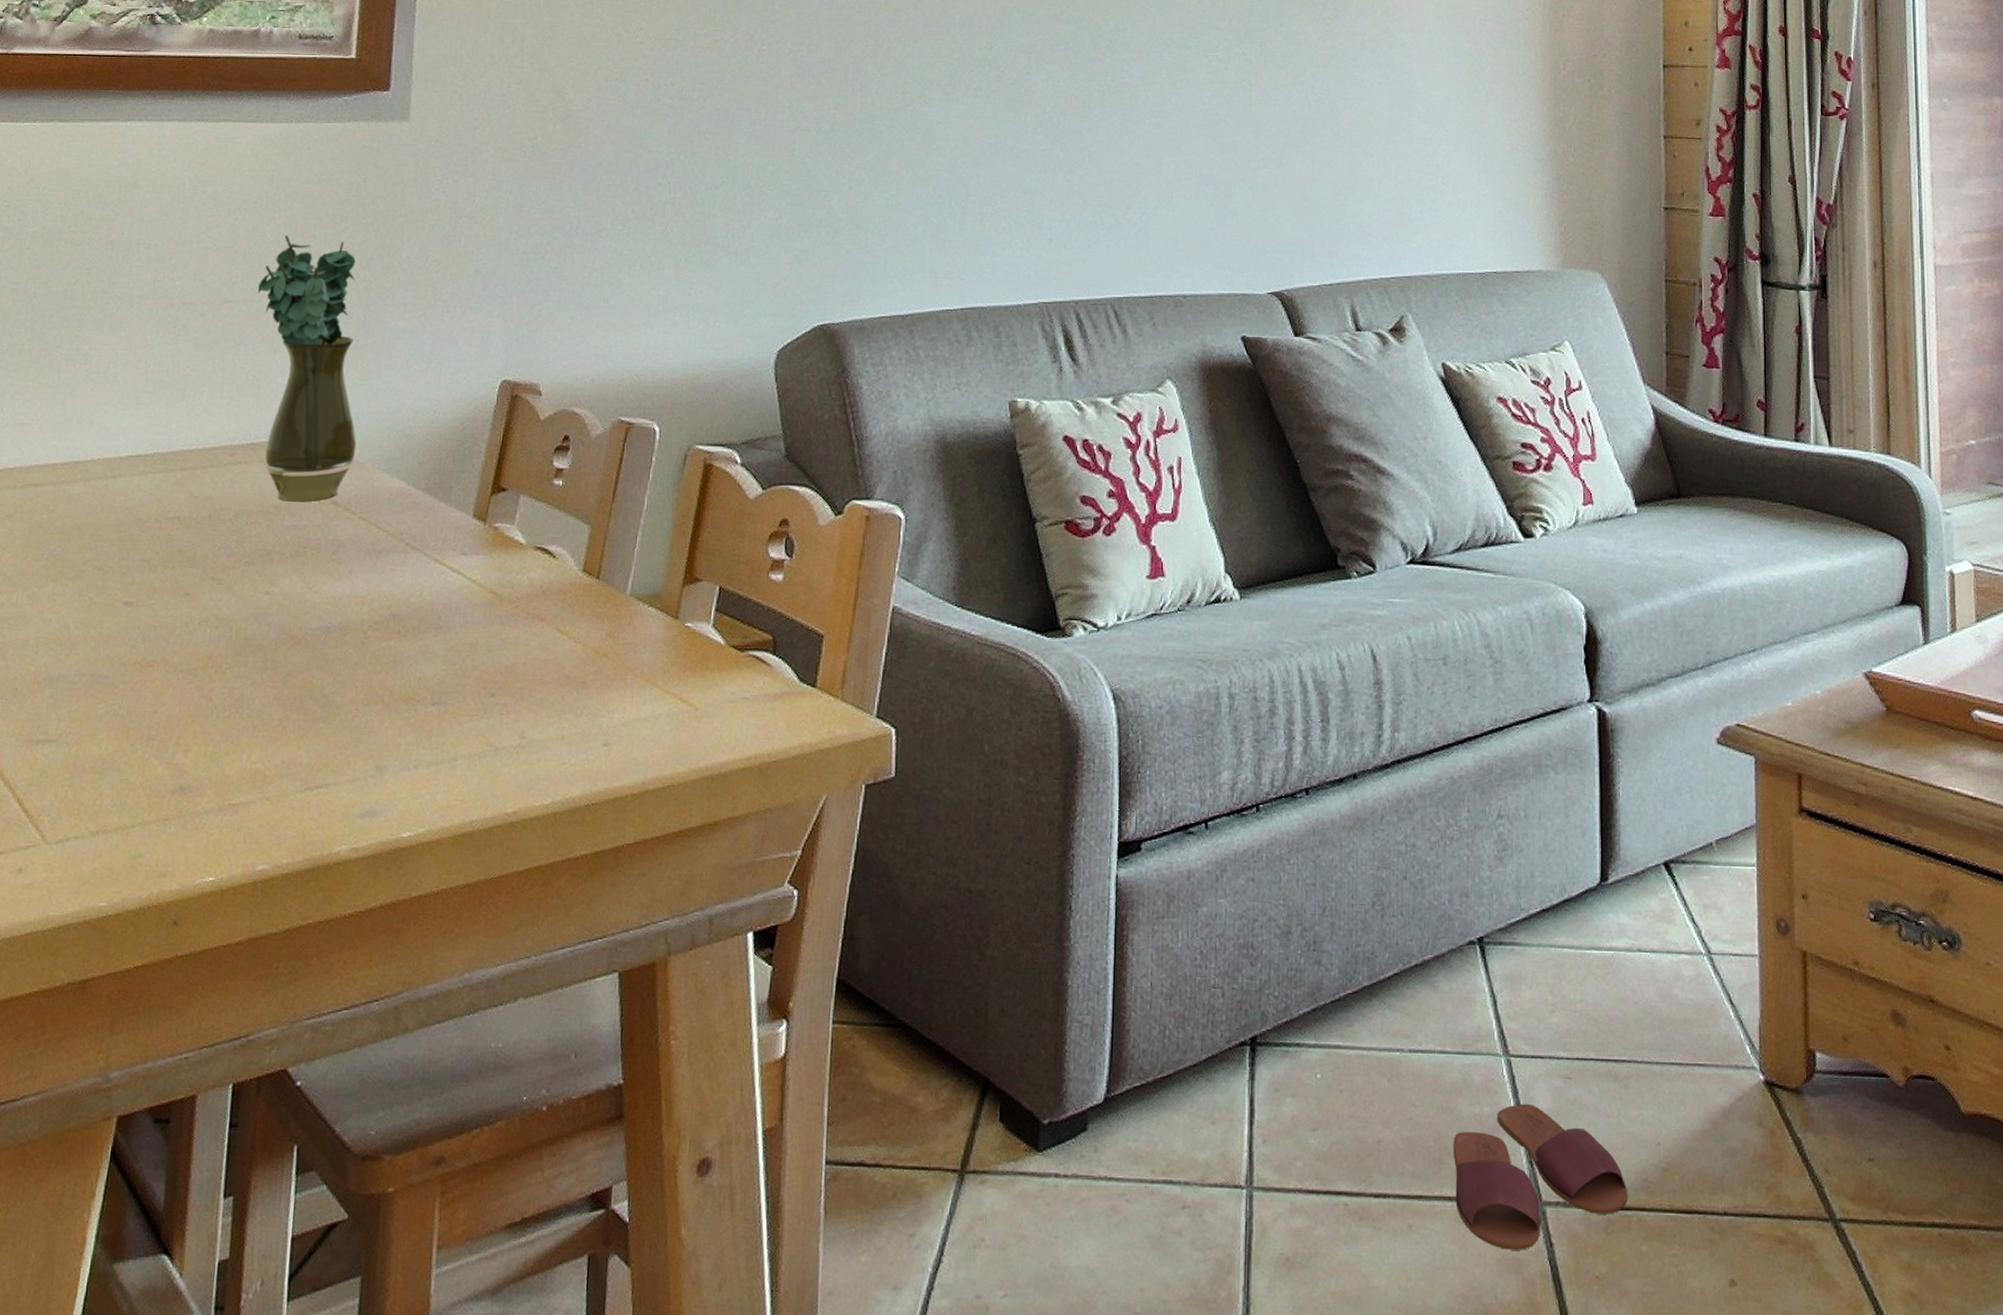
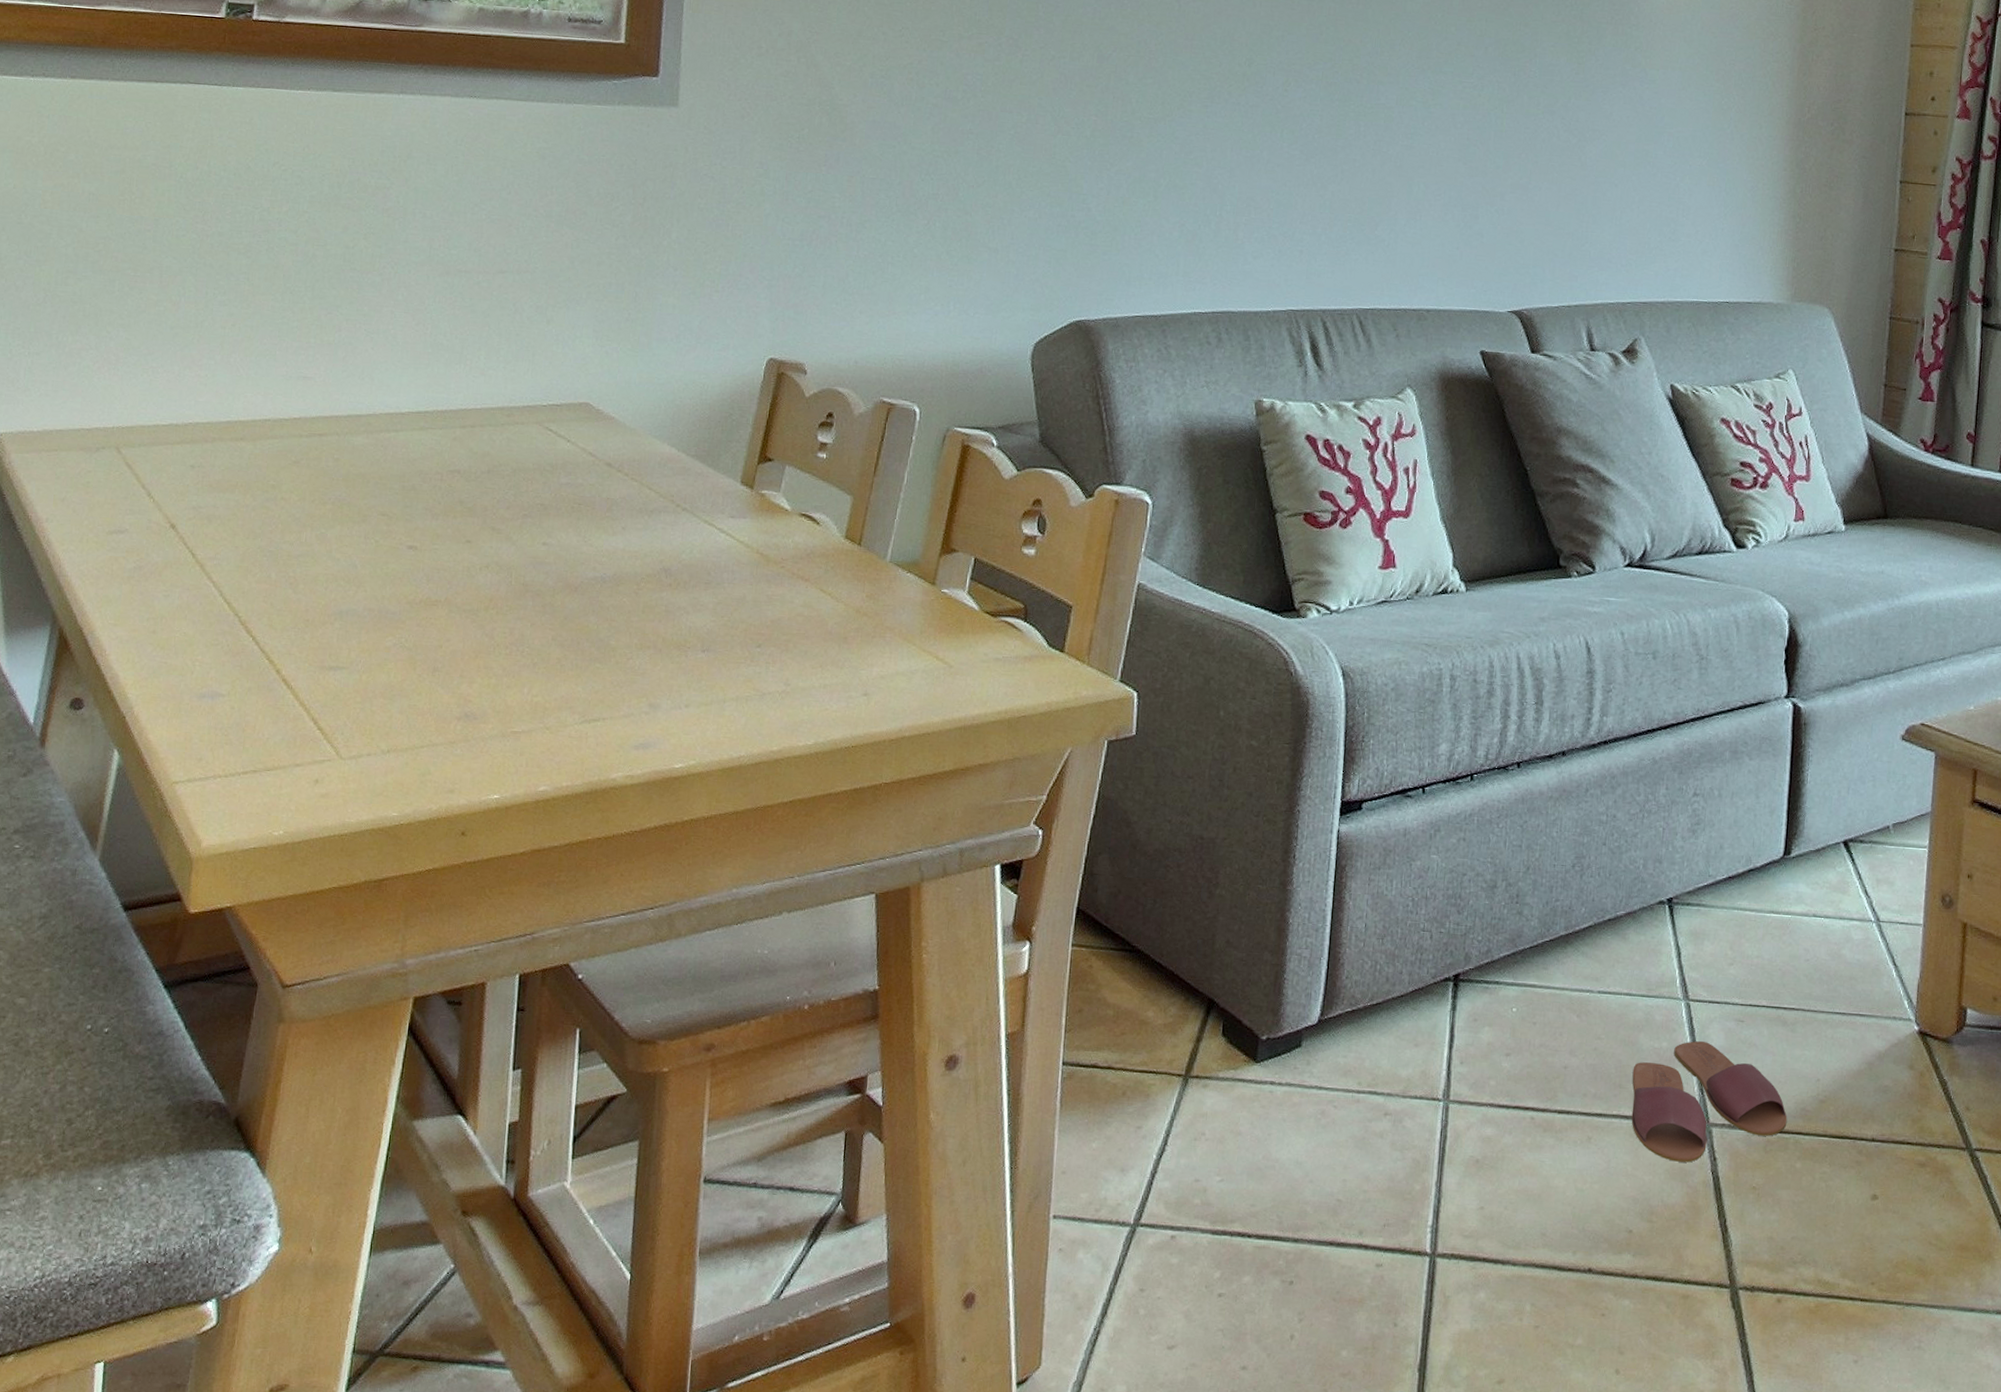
vase: present [258,235,357,502] -> none [532,211,629,462]

